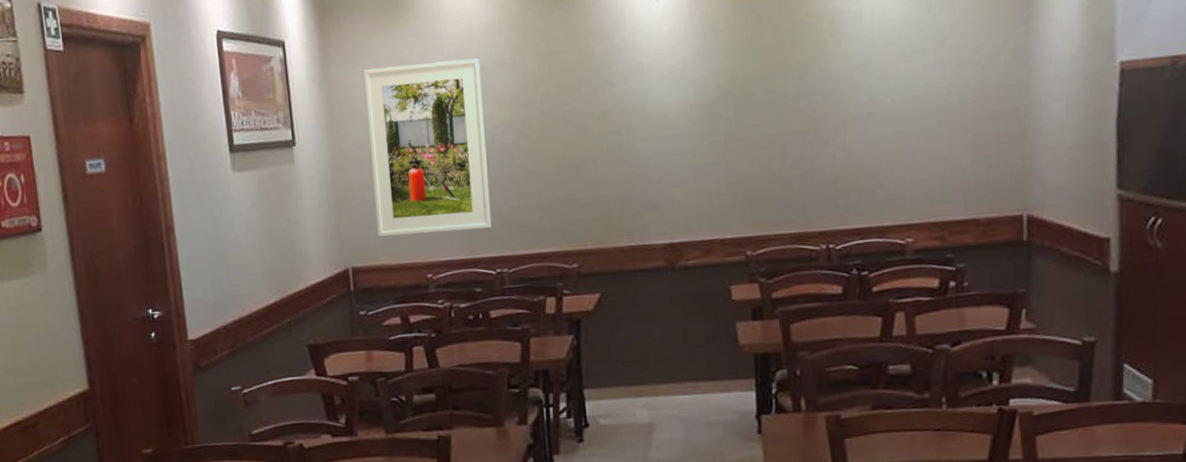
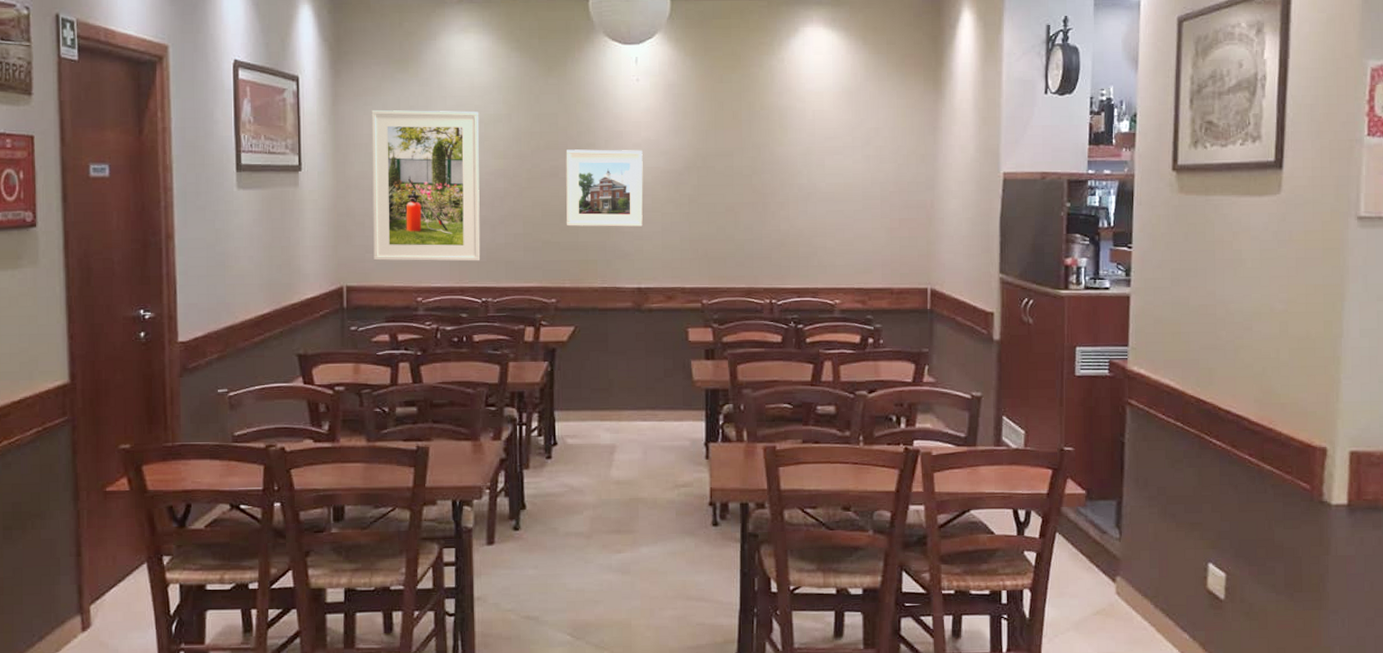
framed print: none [579,82,672,180] -> present [566,149,643,227]

